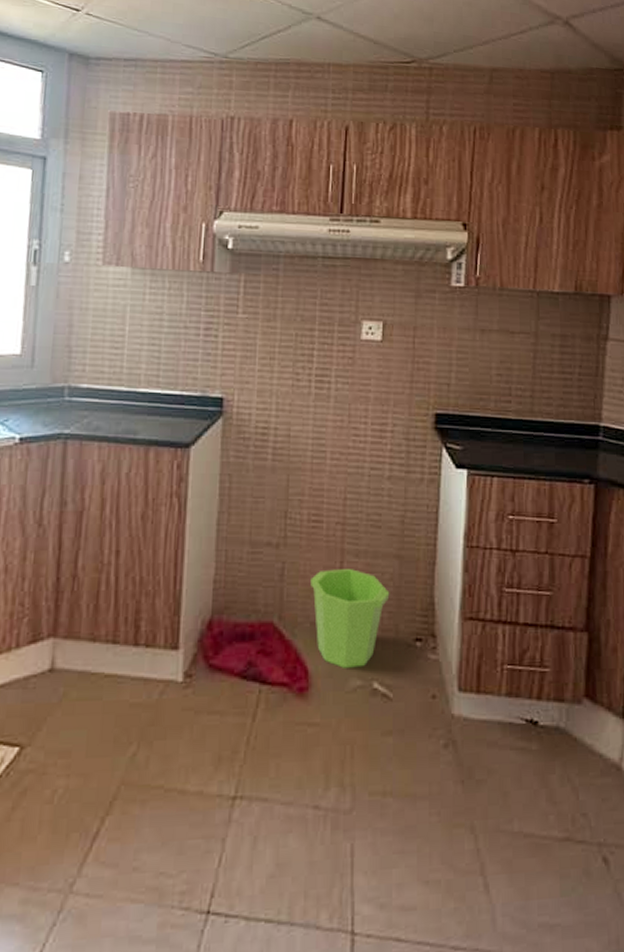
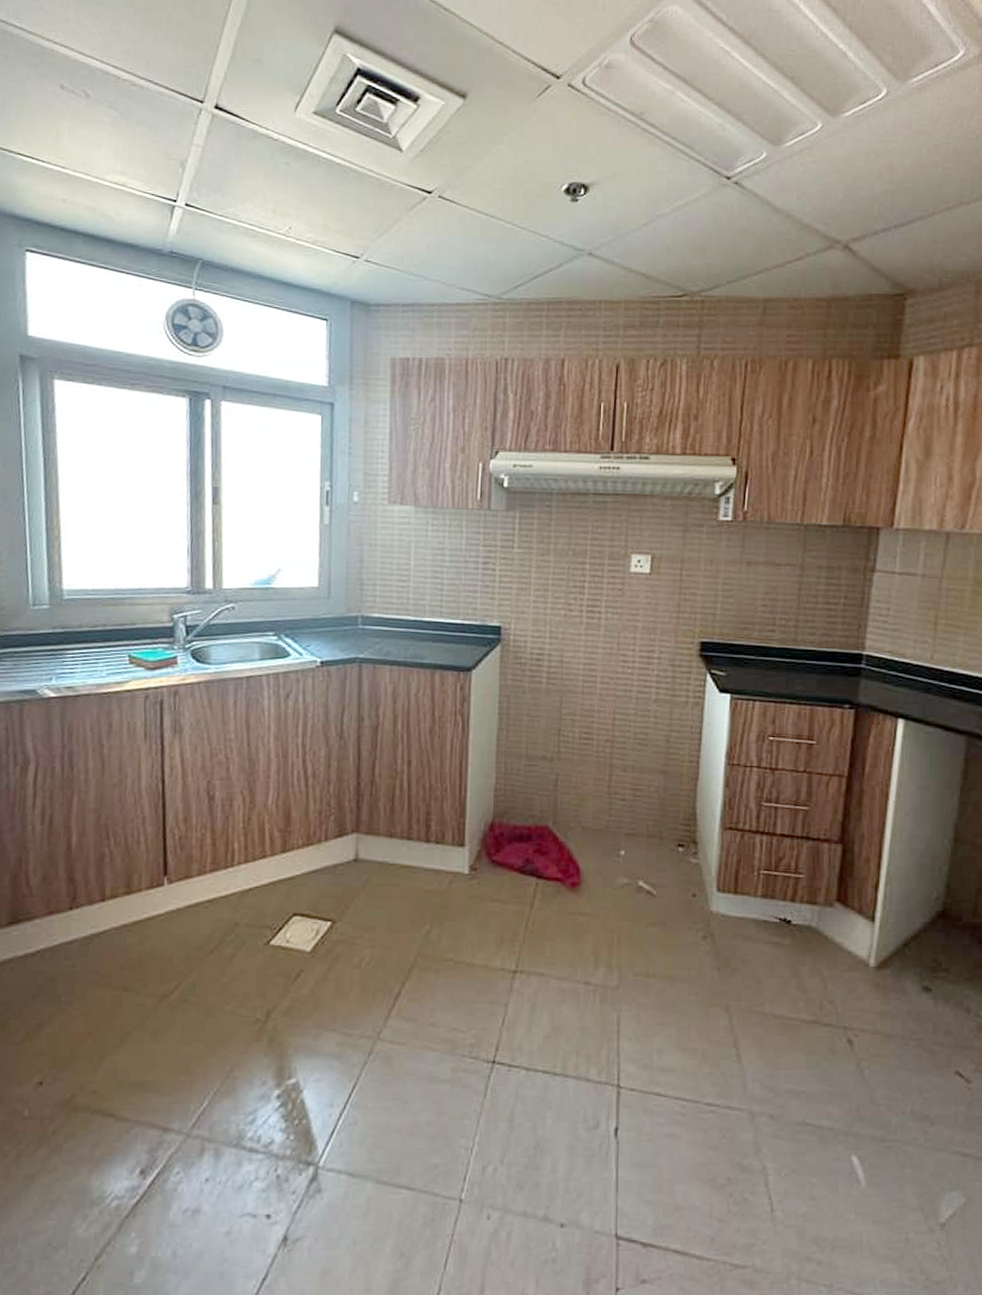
trash bin: present [310,569,390,668] -> none [582,781,655,868]

